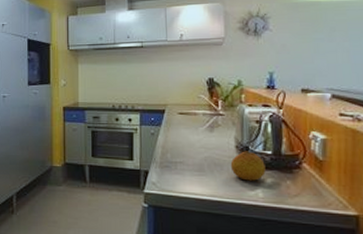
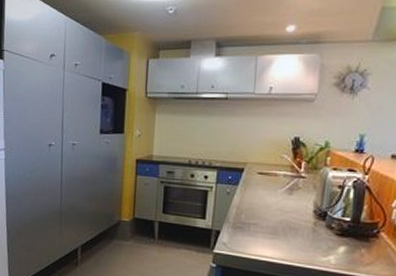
fruit: present [230,151,266,181] -> none [305,216,342,247]

